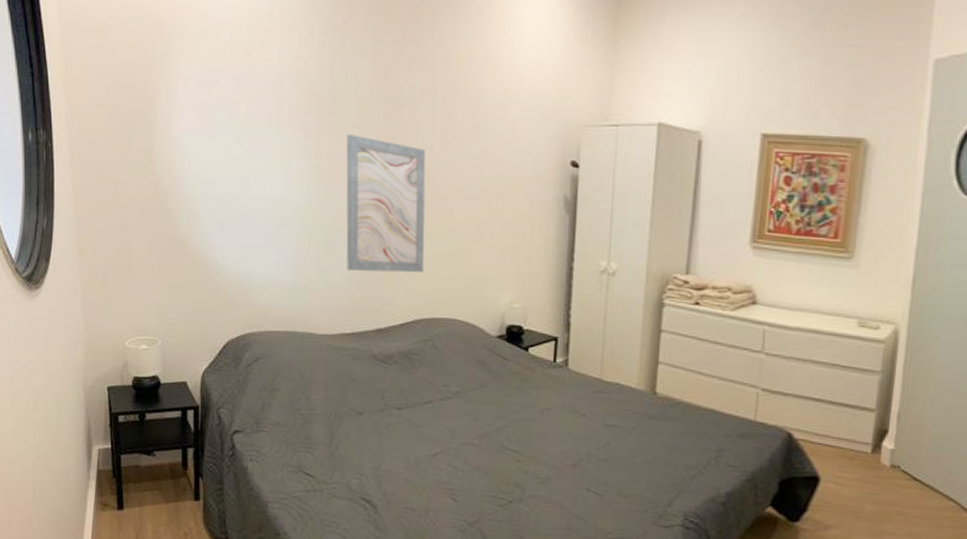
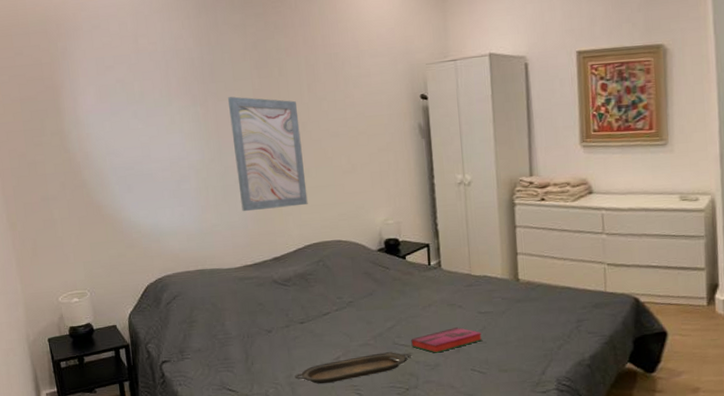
serving tray: none [383,455,520,482] -> present [295,351,411,384]
hardback book: none [521,438,605,465] -> present [411,327,482,353]

